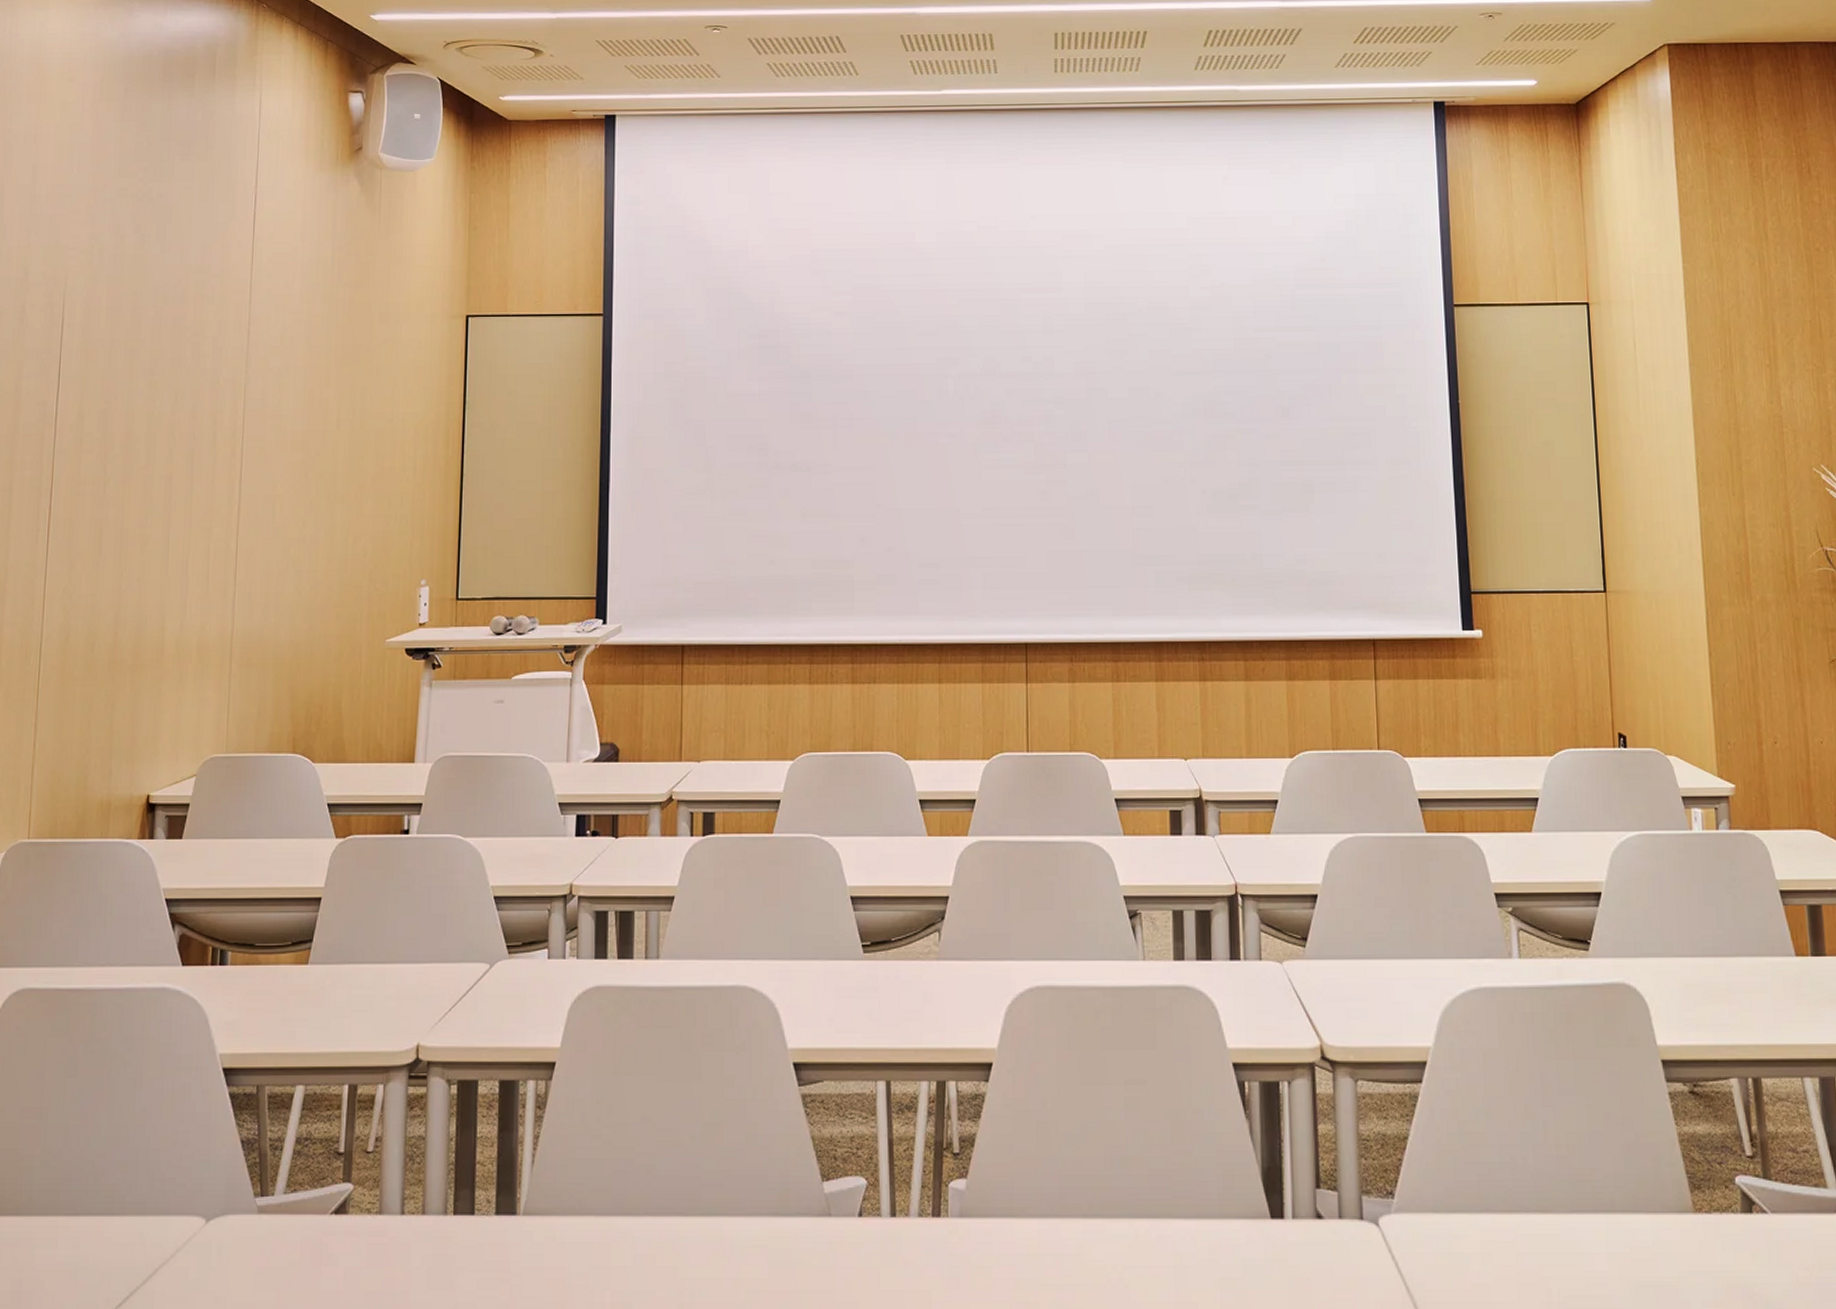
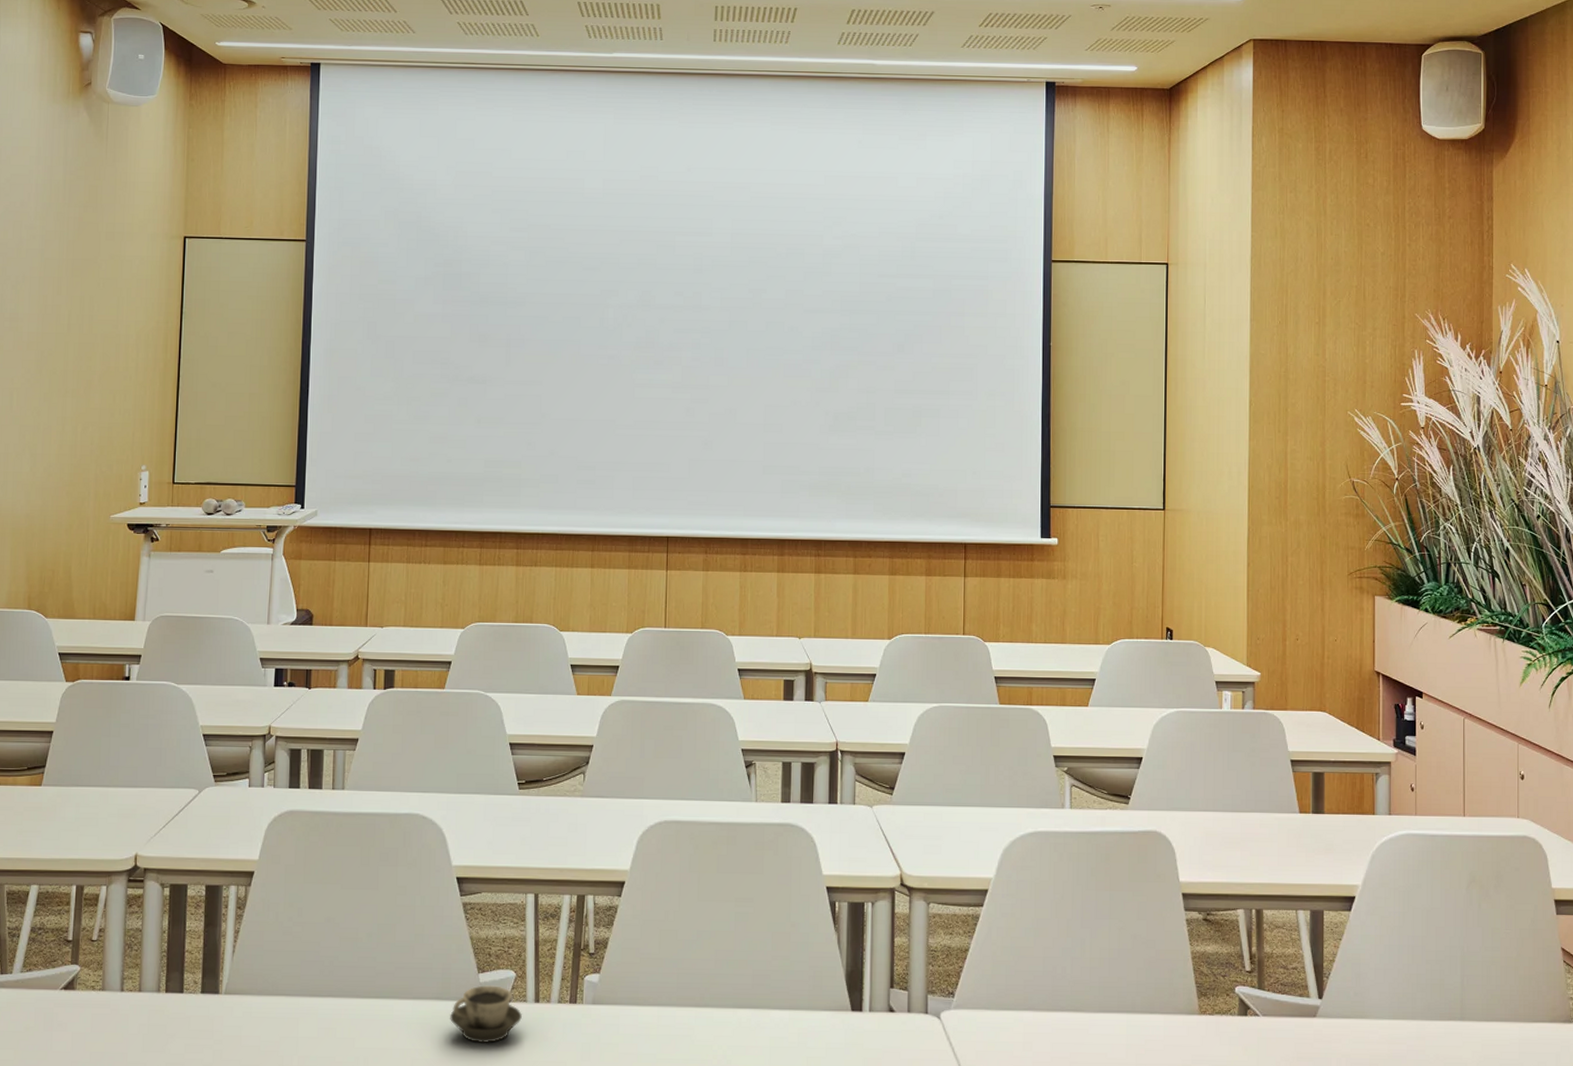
cup: none [790,1197,876,1270] -> present [450,985,522,1044]

